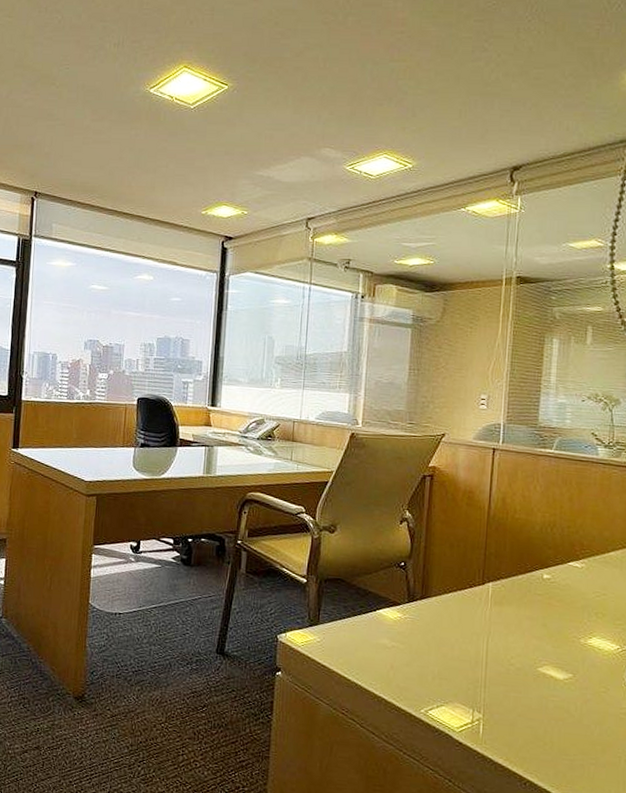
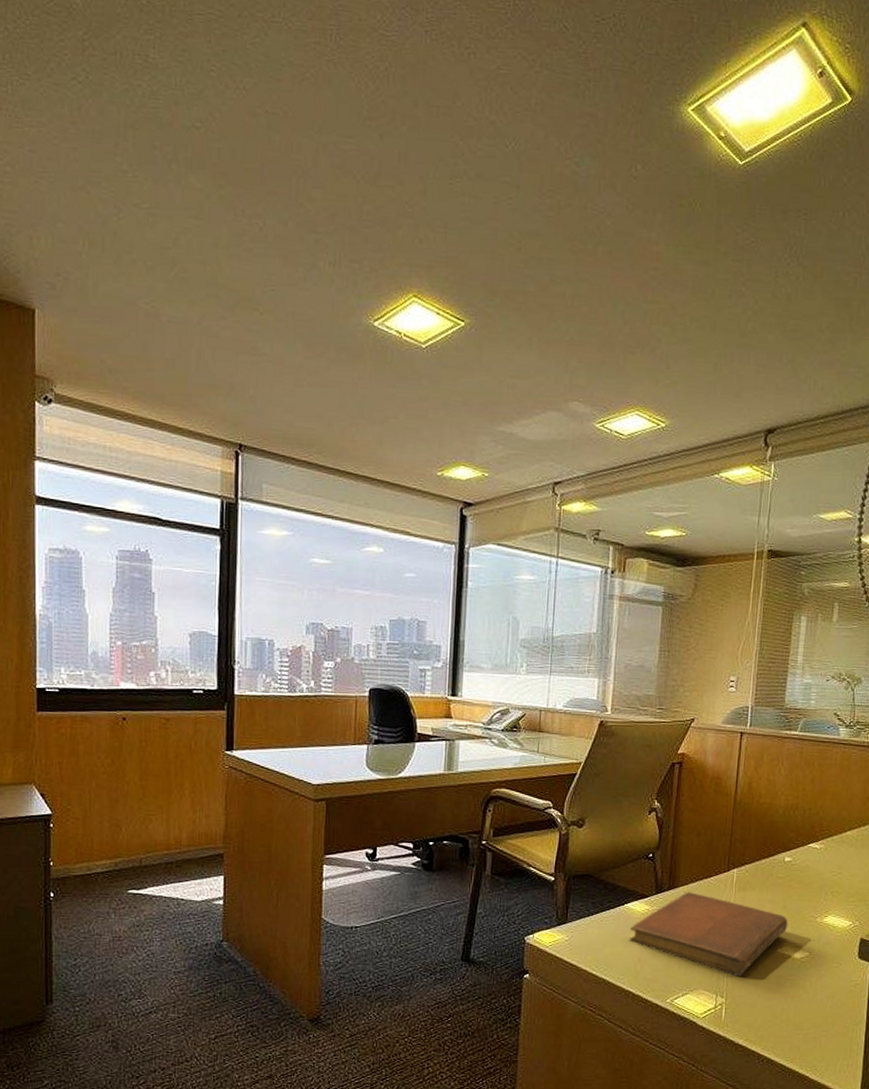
notebook: none [381,602,549,694] -> present [629,892,788,978]

